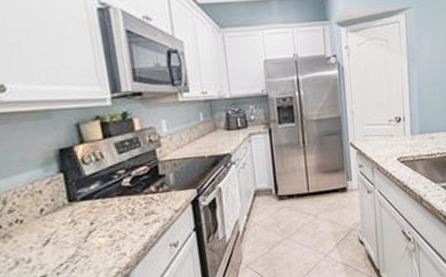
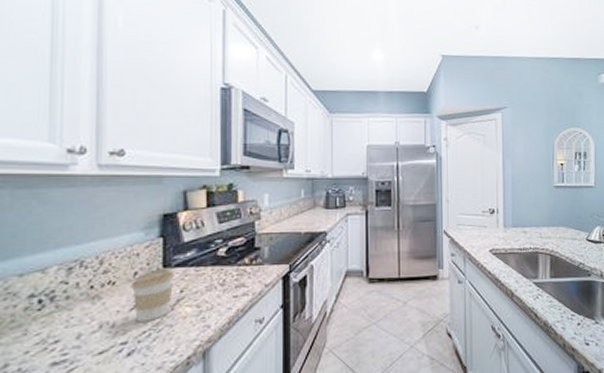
coffee cup: none [38,203,83,256] -> present [130,268,174,322]

